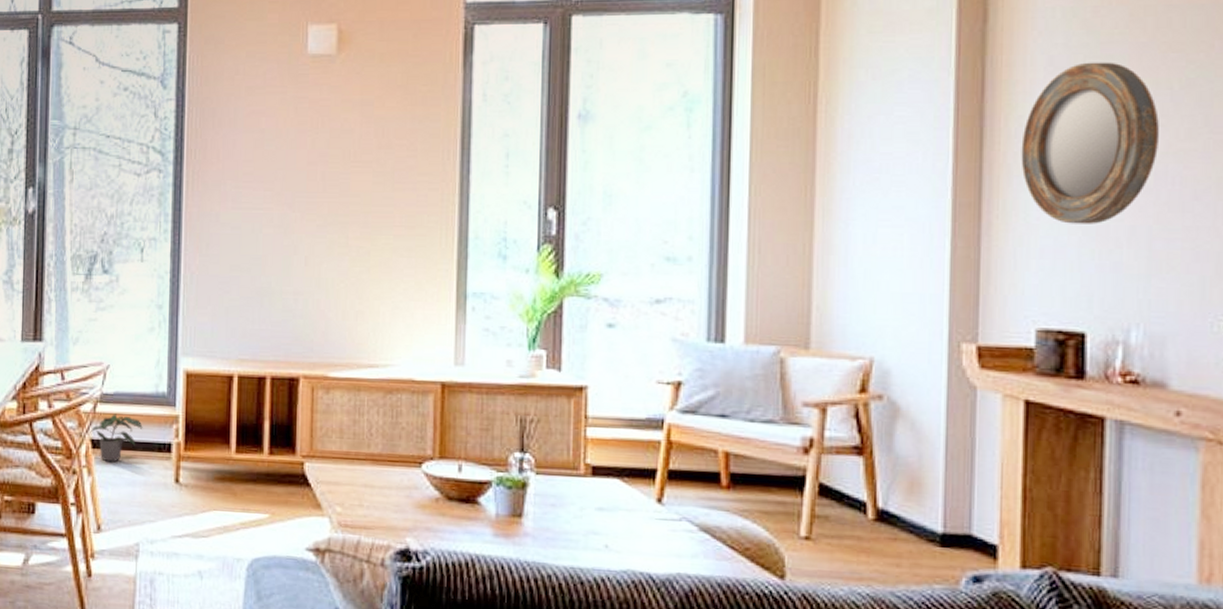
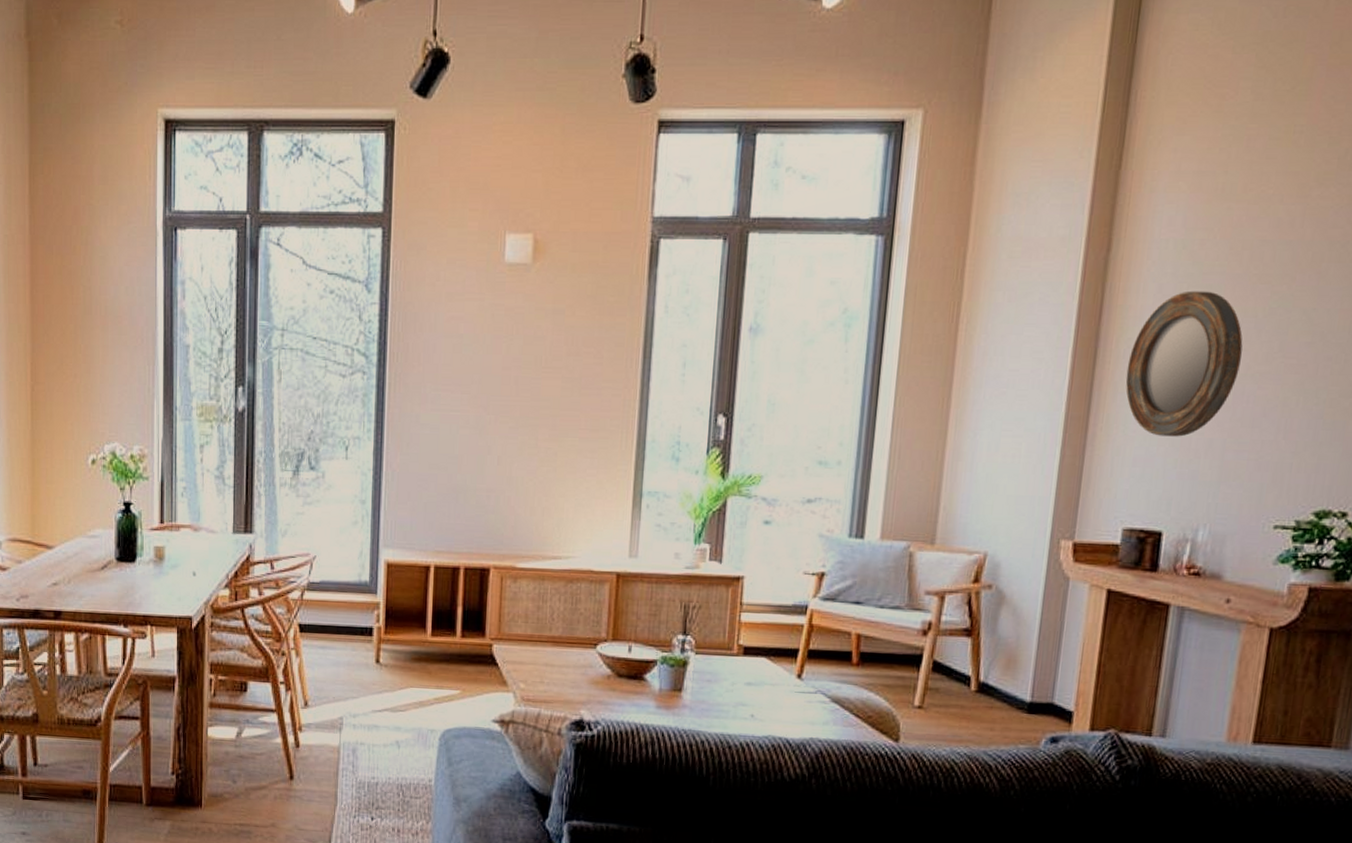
potted plant: present [91,414,143,462] -> none [299,601,347,645]

